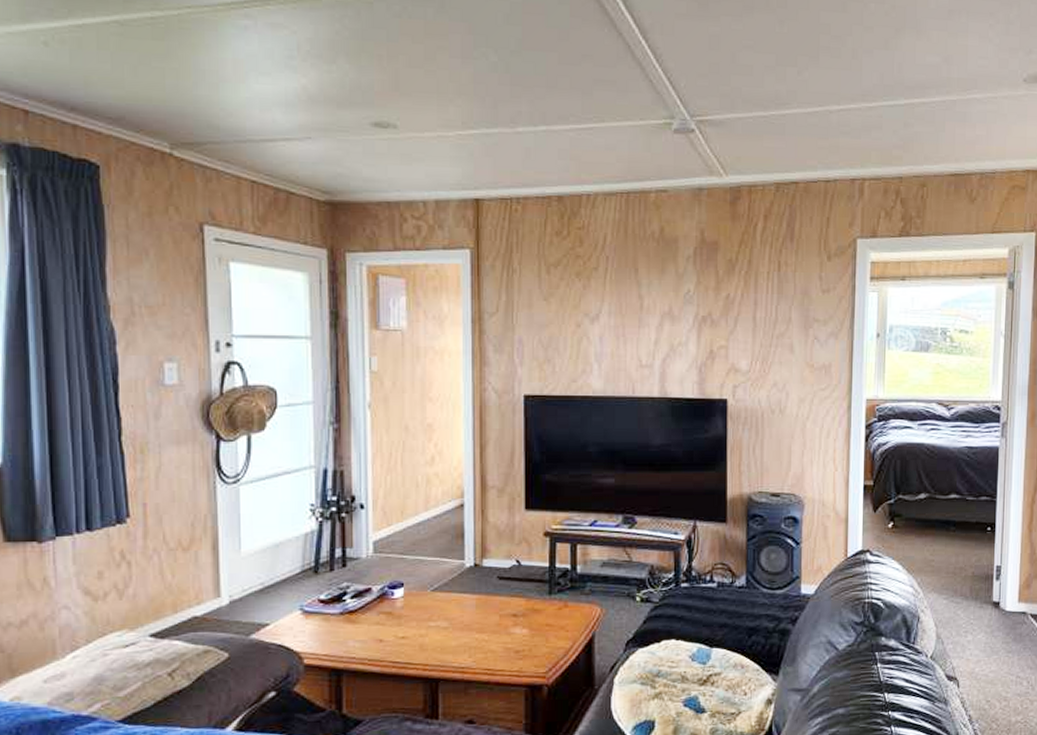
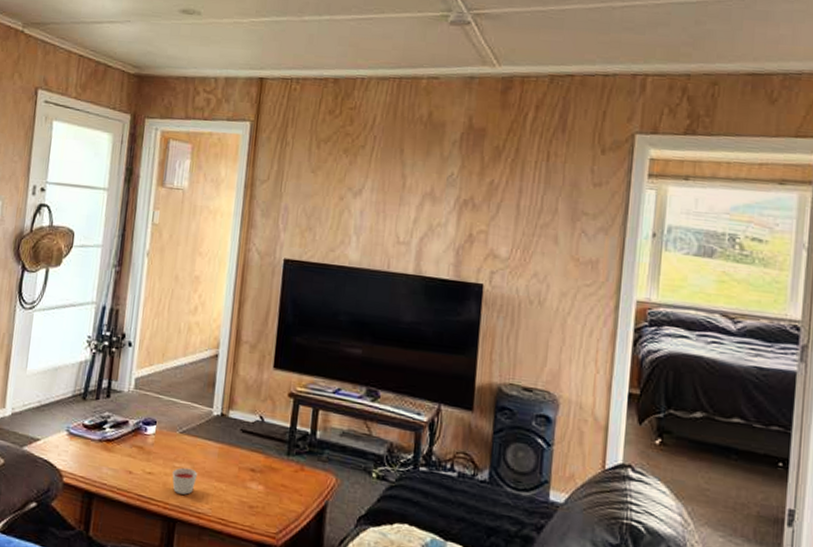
candle: none [428,625,456,653] -> present [172,467,198,495]

